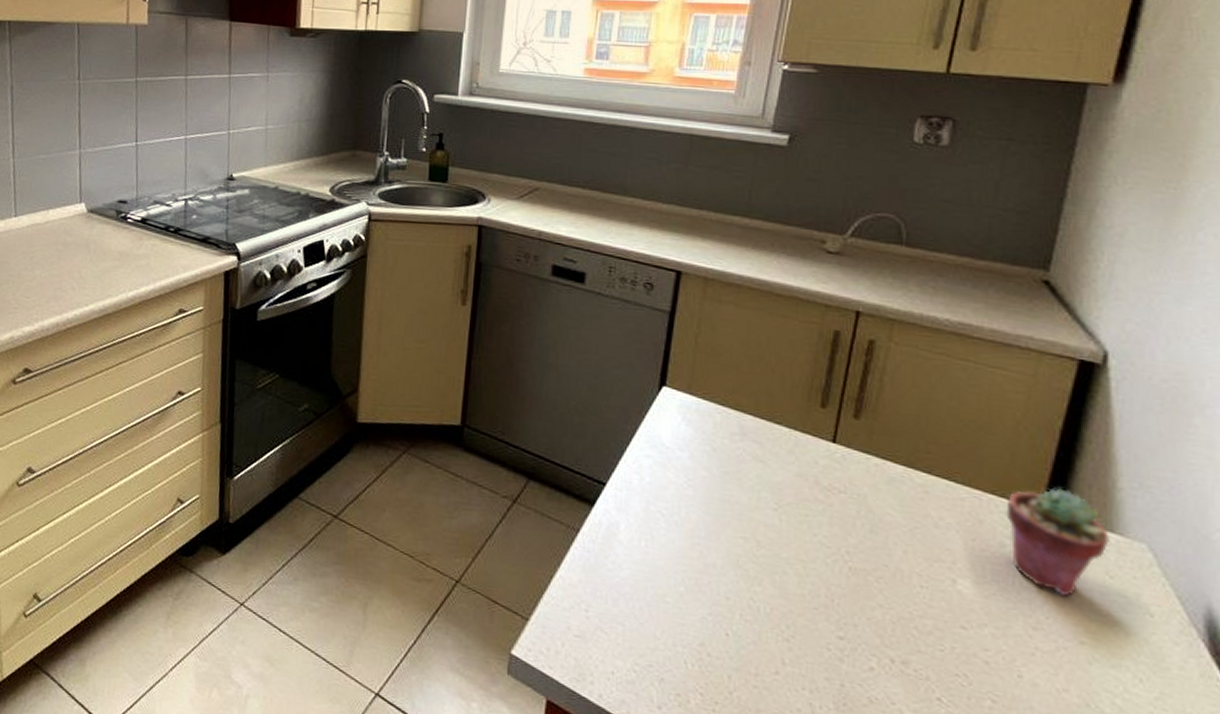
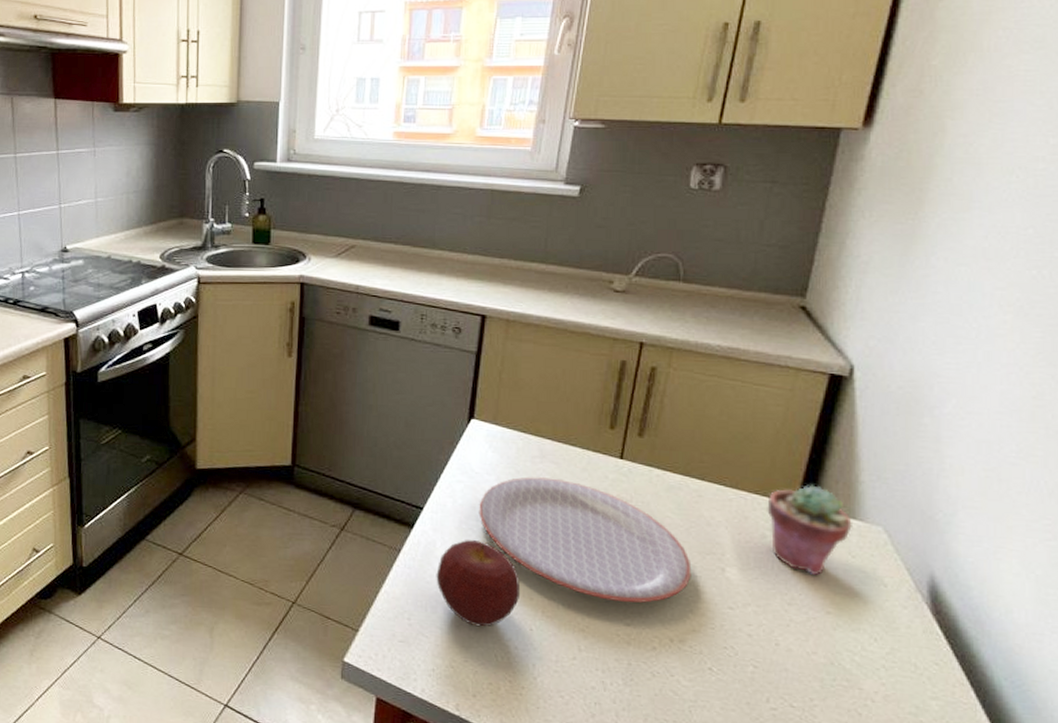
apple: none [618,524,714,627] -> present [436,540,520,627]
plate: none [669,456,916,614] -> present [479,477,692,603]

